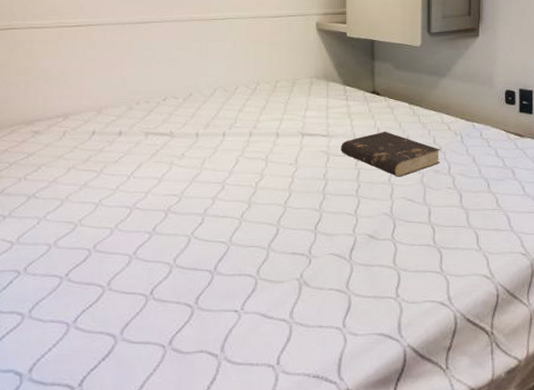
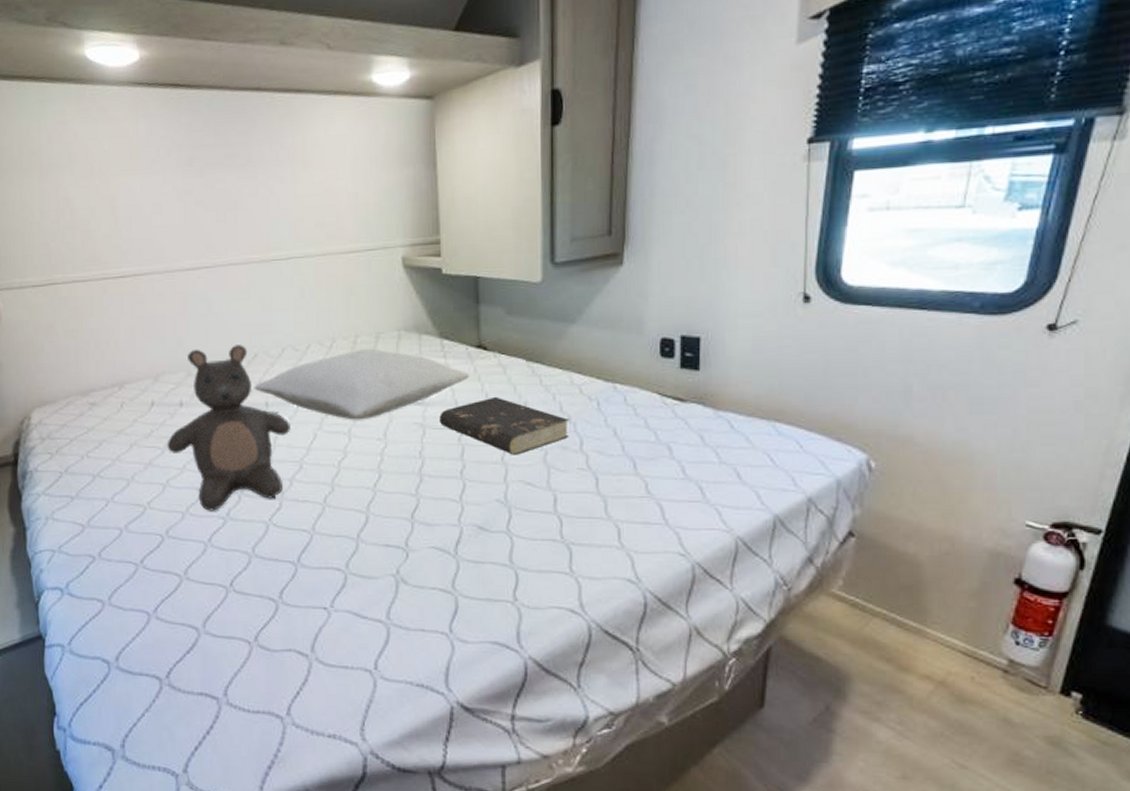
teddy bear: none [103,85,216,227] -> present [167,345,290,511]
pillow: none [187,91,365,149] -> present [254,348,469,420]

